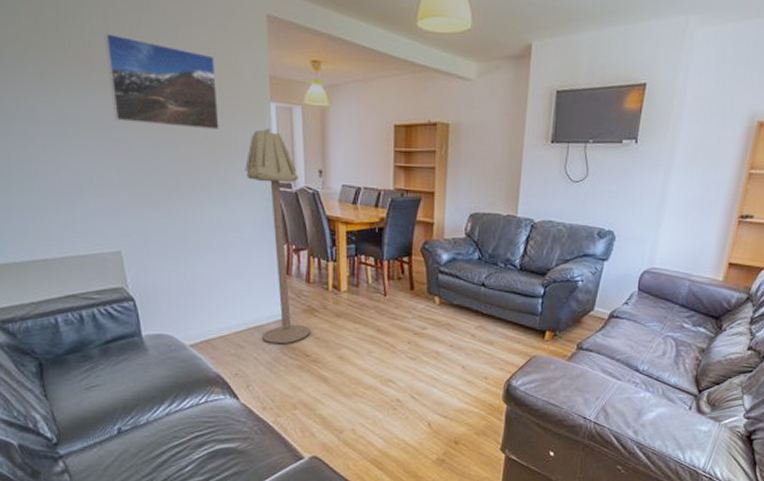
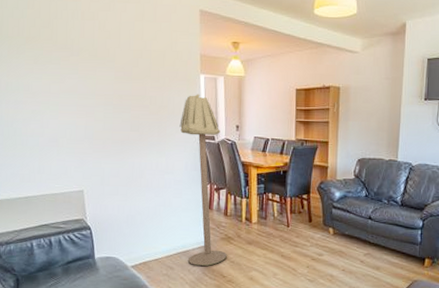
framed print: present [104,32,219,130] -> none [81,27,162,96]

